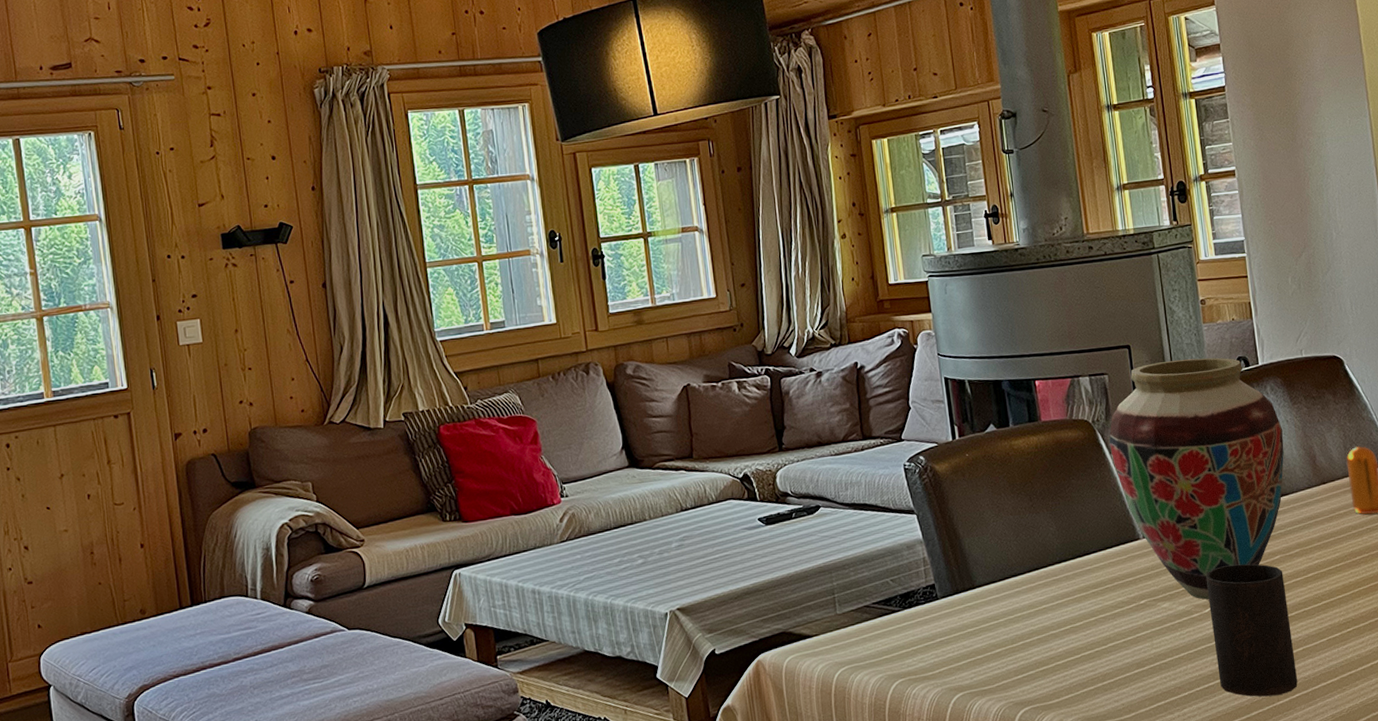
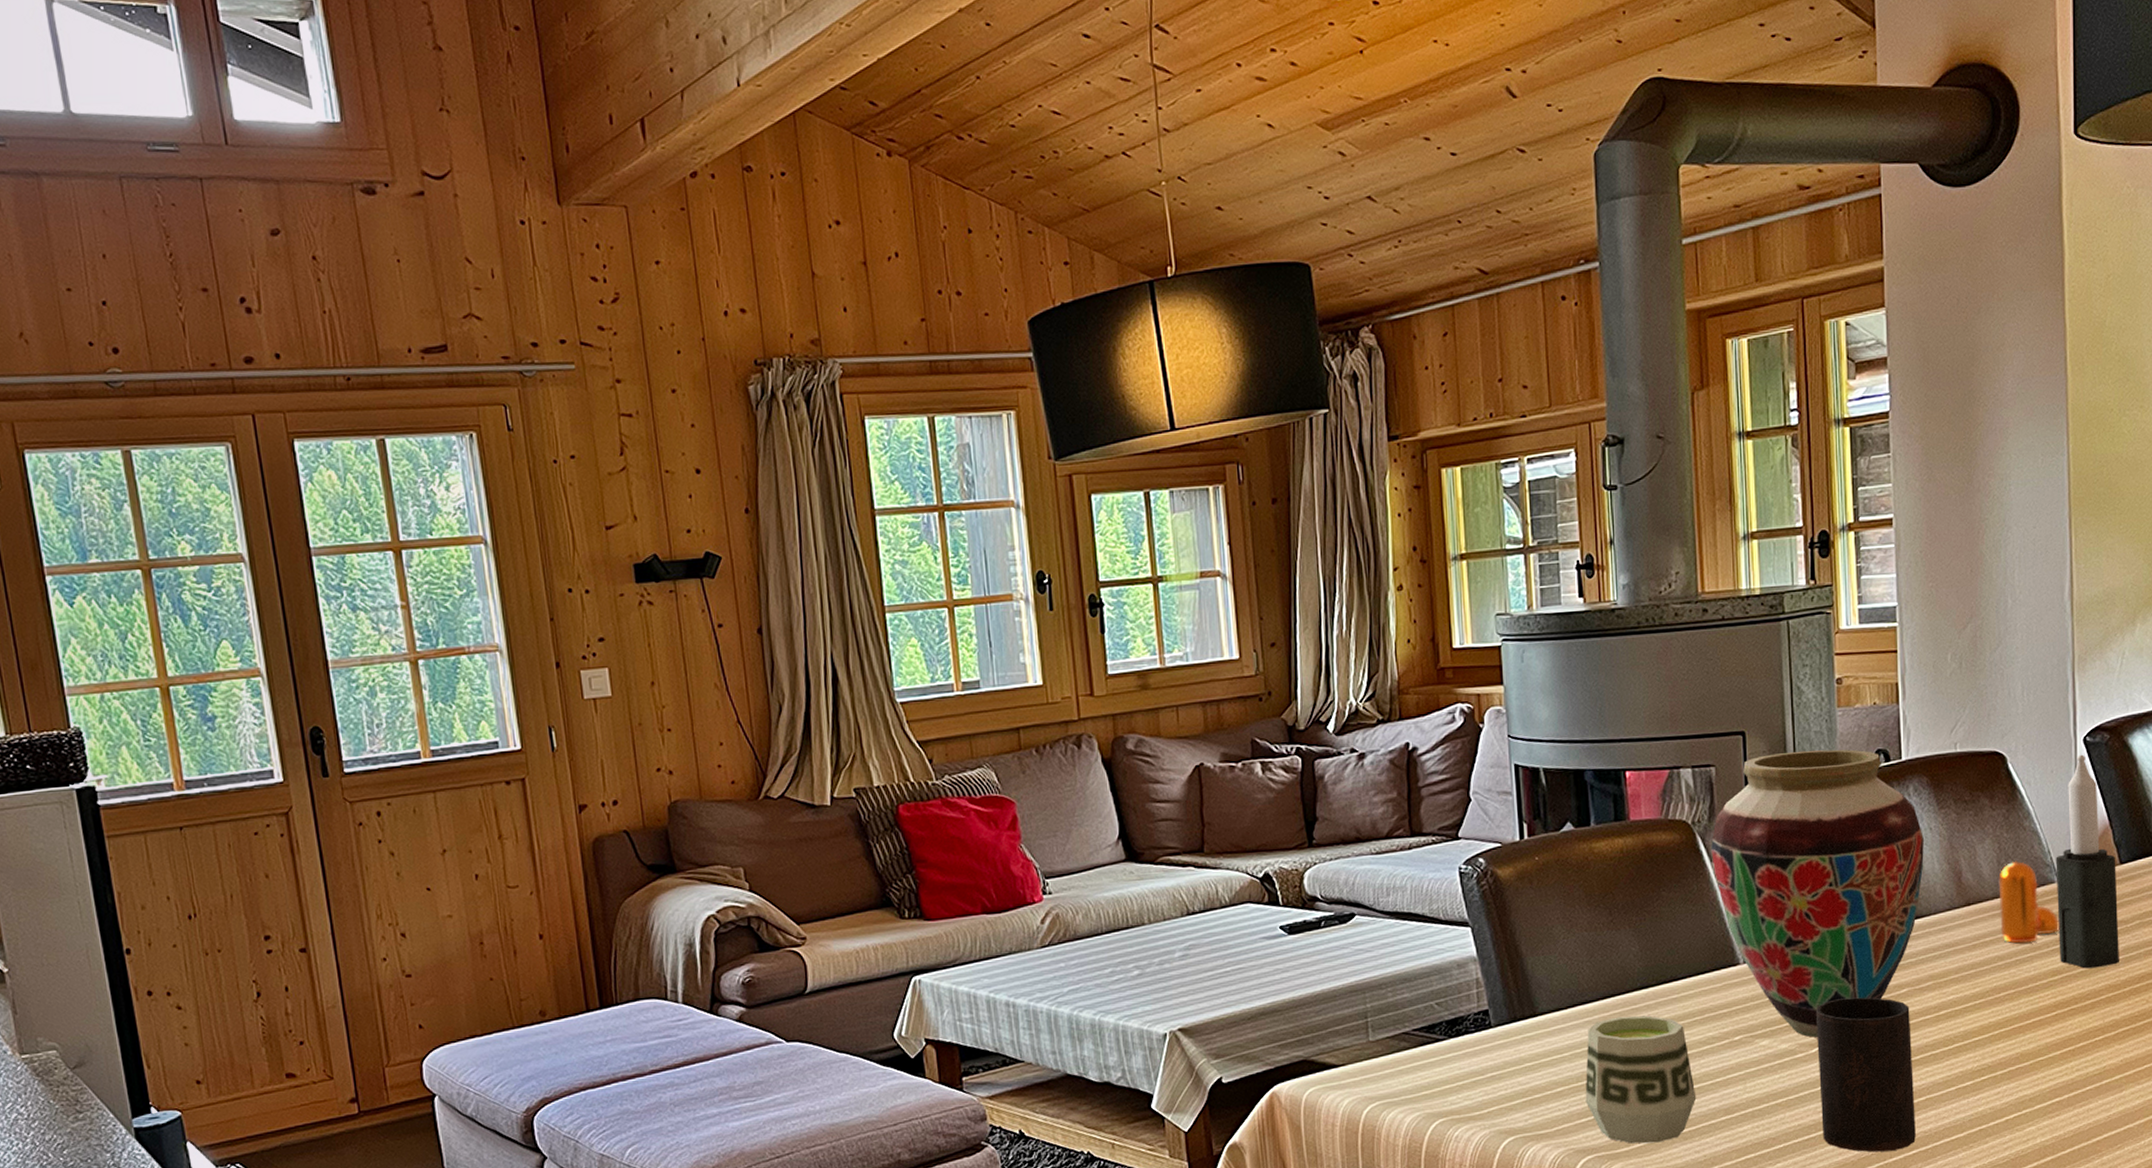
cup: none [1018,585,1113,696] -> present [1585,1015,1697,1144]

